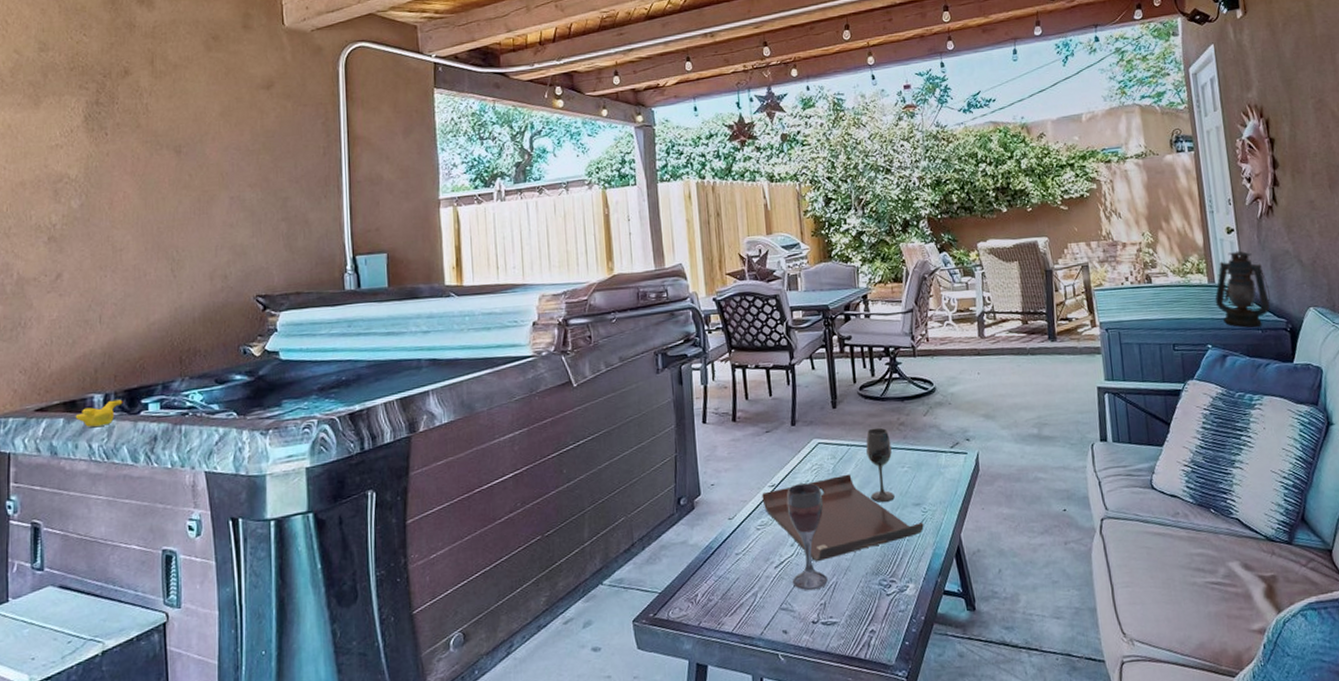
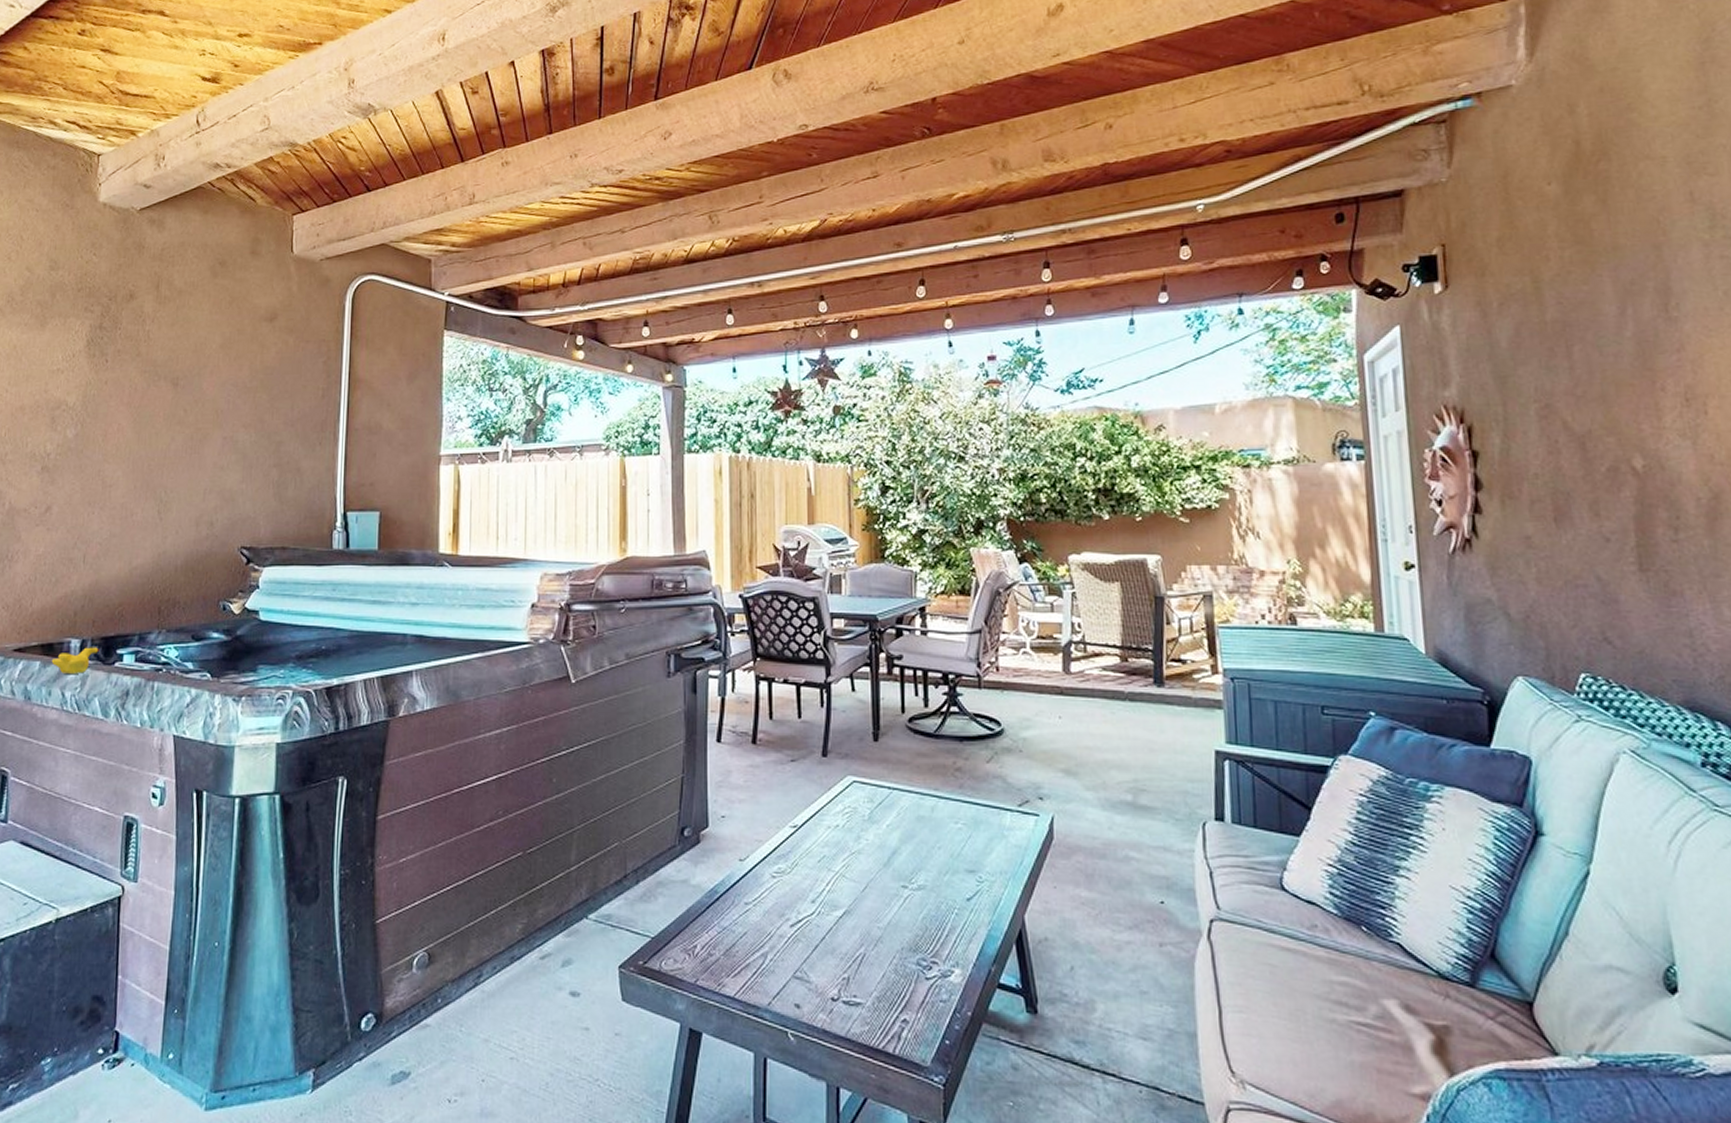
serving tray: present [762,474,924,562] -> none [781,823,978,926]
cup: present [786,483,828,591] -> none [810,828,855,960]
wine glass: present [866,427,895,502] -> none [912,770,943,863]
lantern: present [1215,250,1270,327] -> none [1383,593,1461,695]

